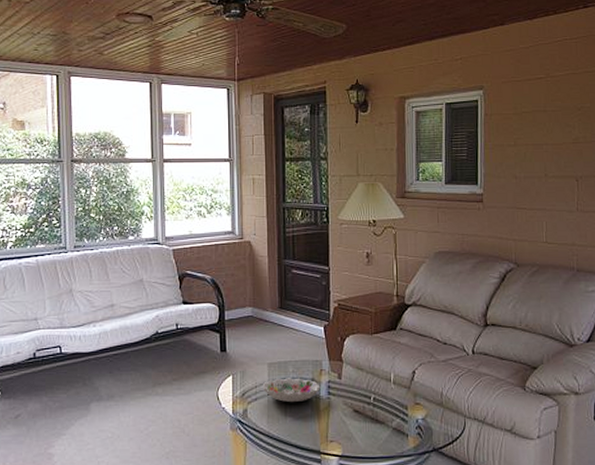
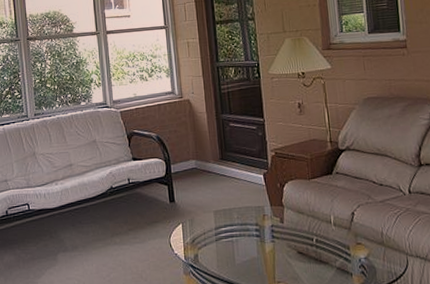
decorative bowl: present [262,378,321,403] -> none [210,223,265,247]

